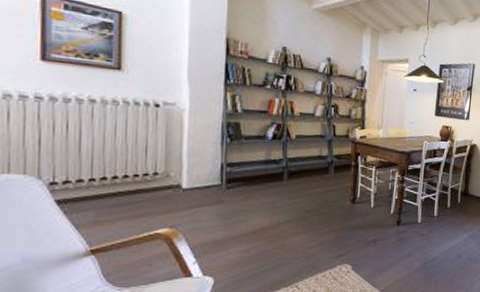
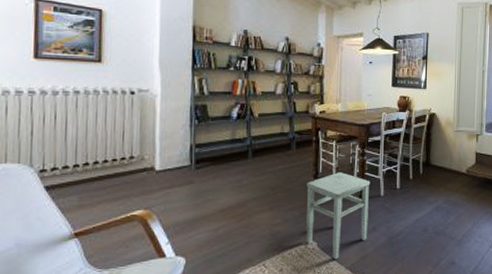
stool: none [341,198,408,283] -> present [306,172,370,260]

